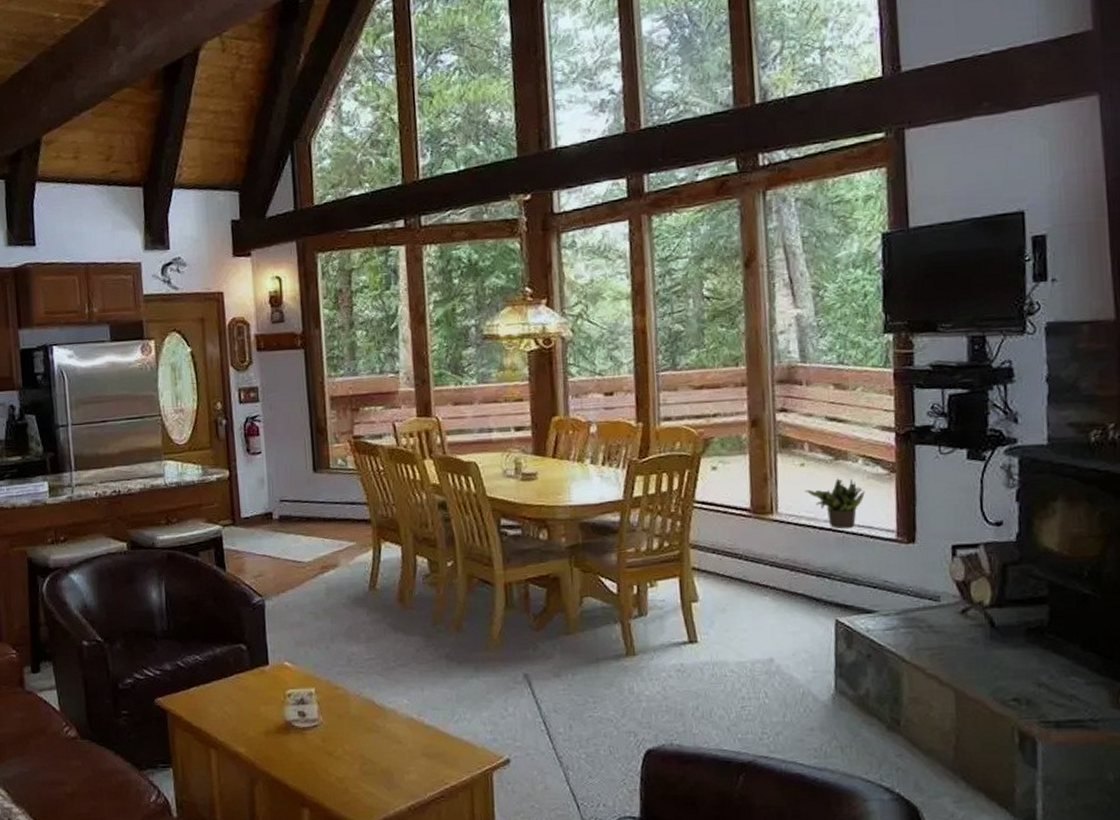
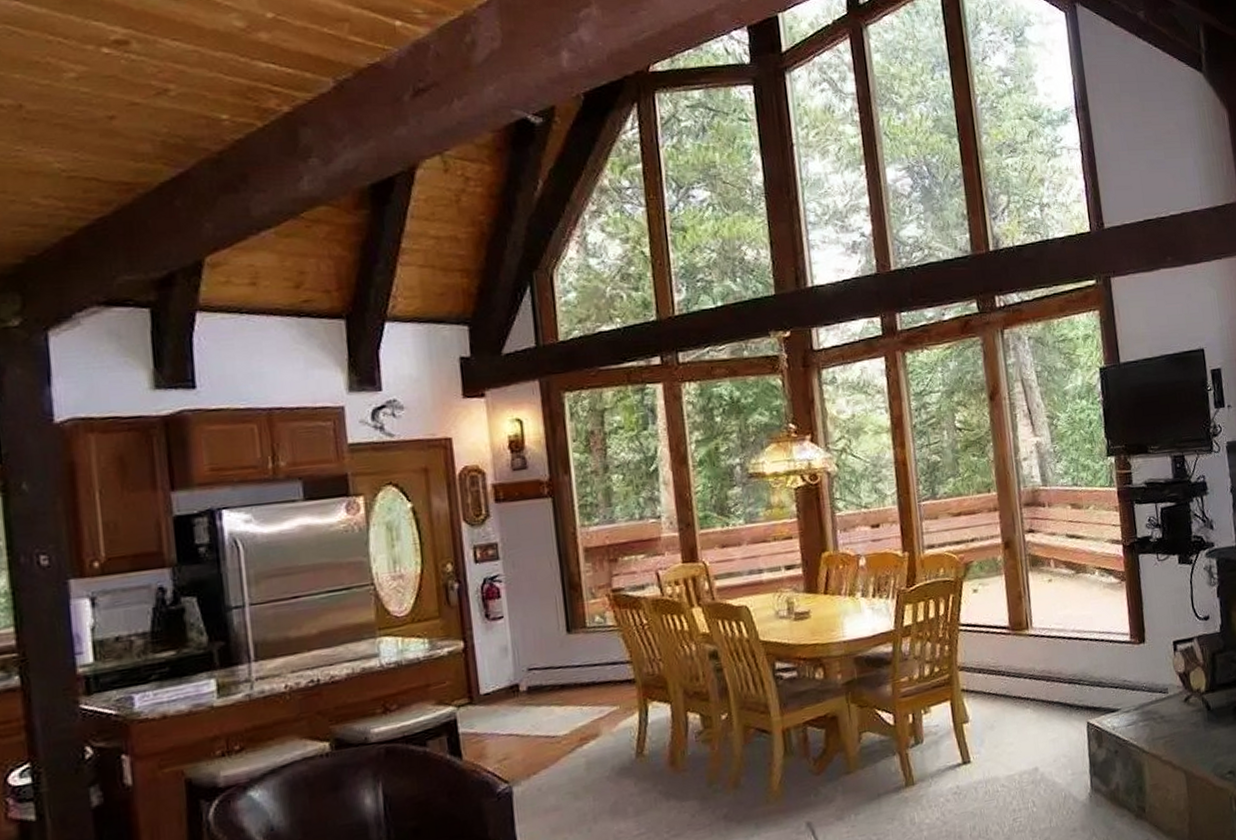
potted plant: present [805,478,865,530] -> none [1054,590,1103,638]

